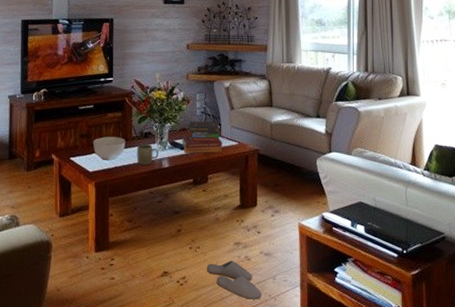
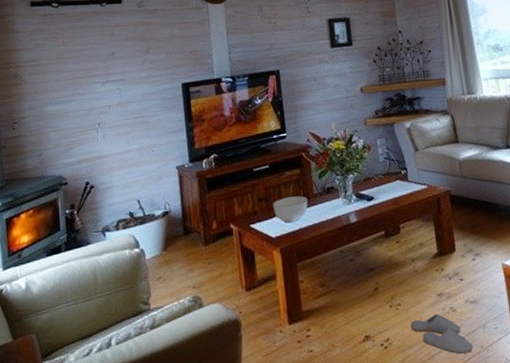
mug: present [136,144,159,165] -> none [320,199,345,223]
books: present [182,121,222,153] -> none [367,166,412,204]

